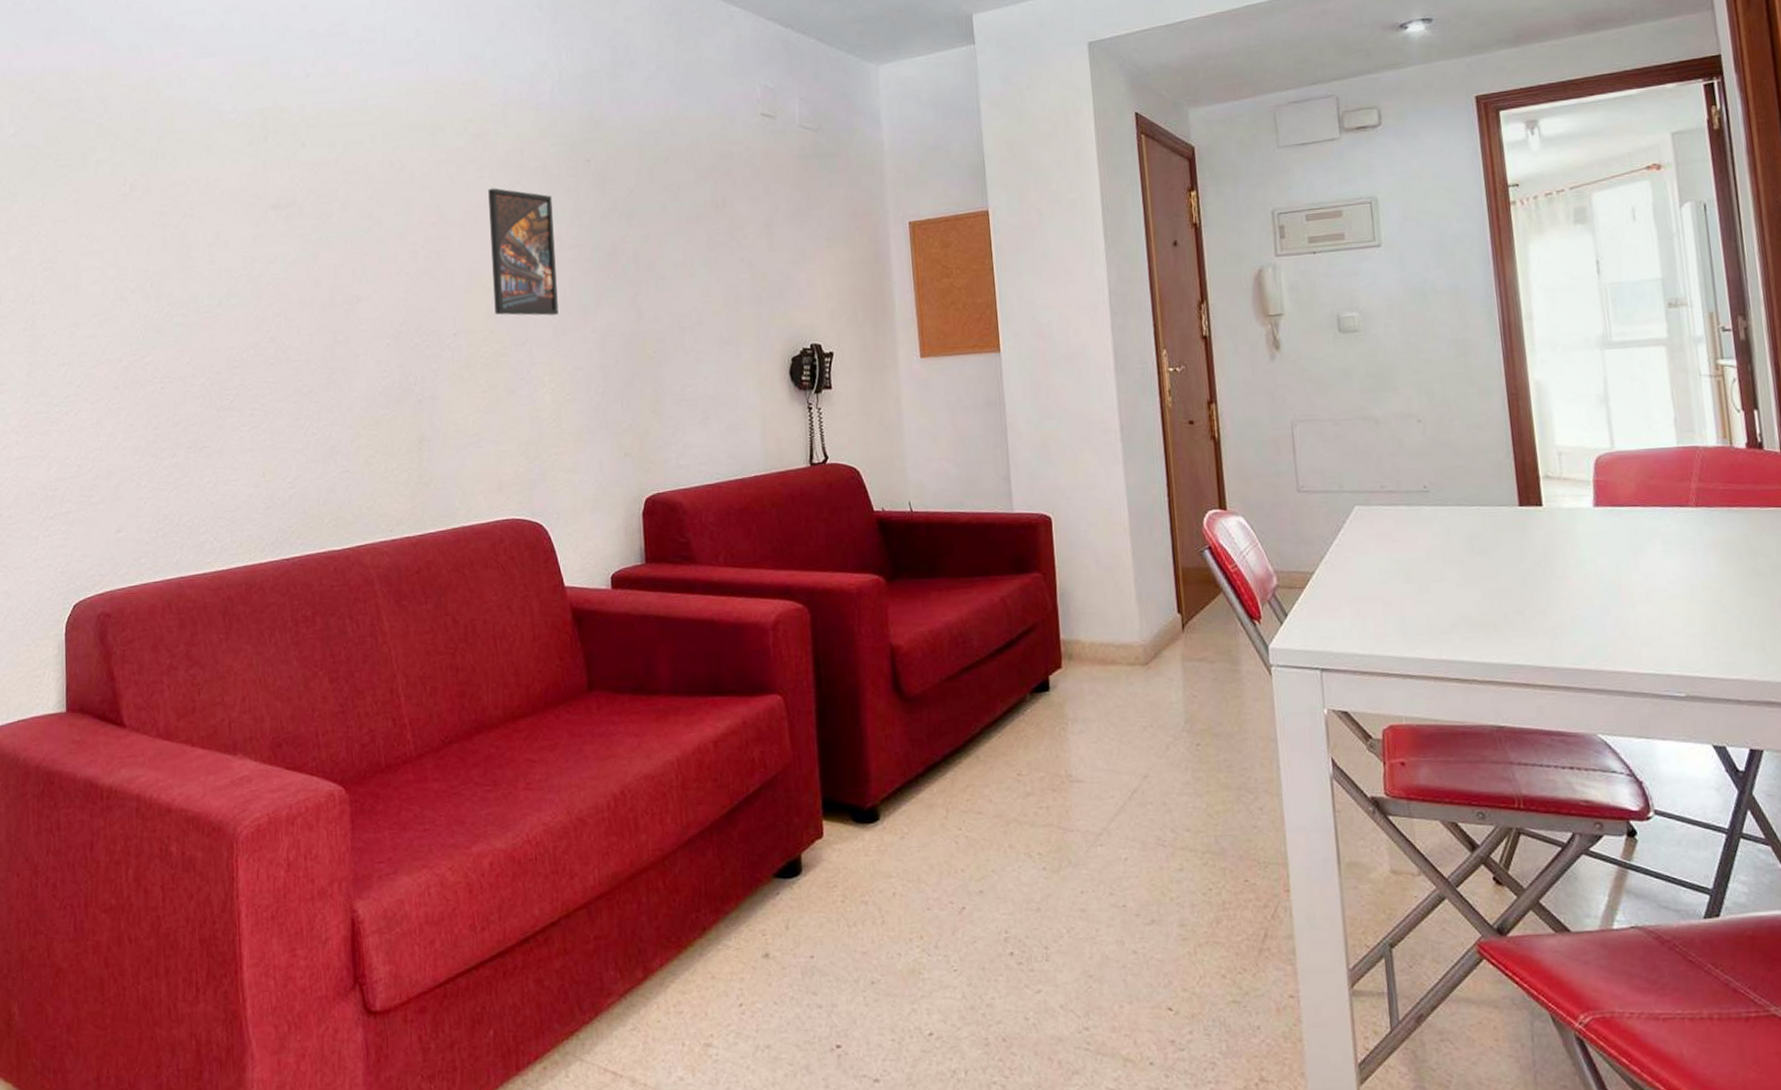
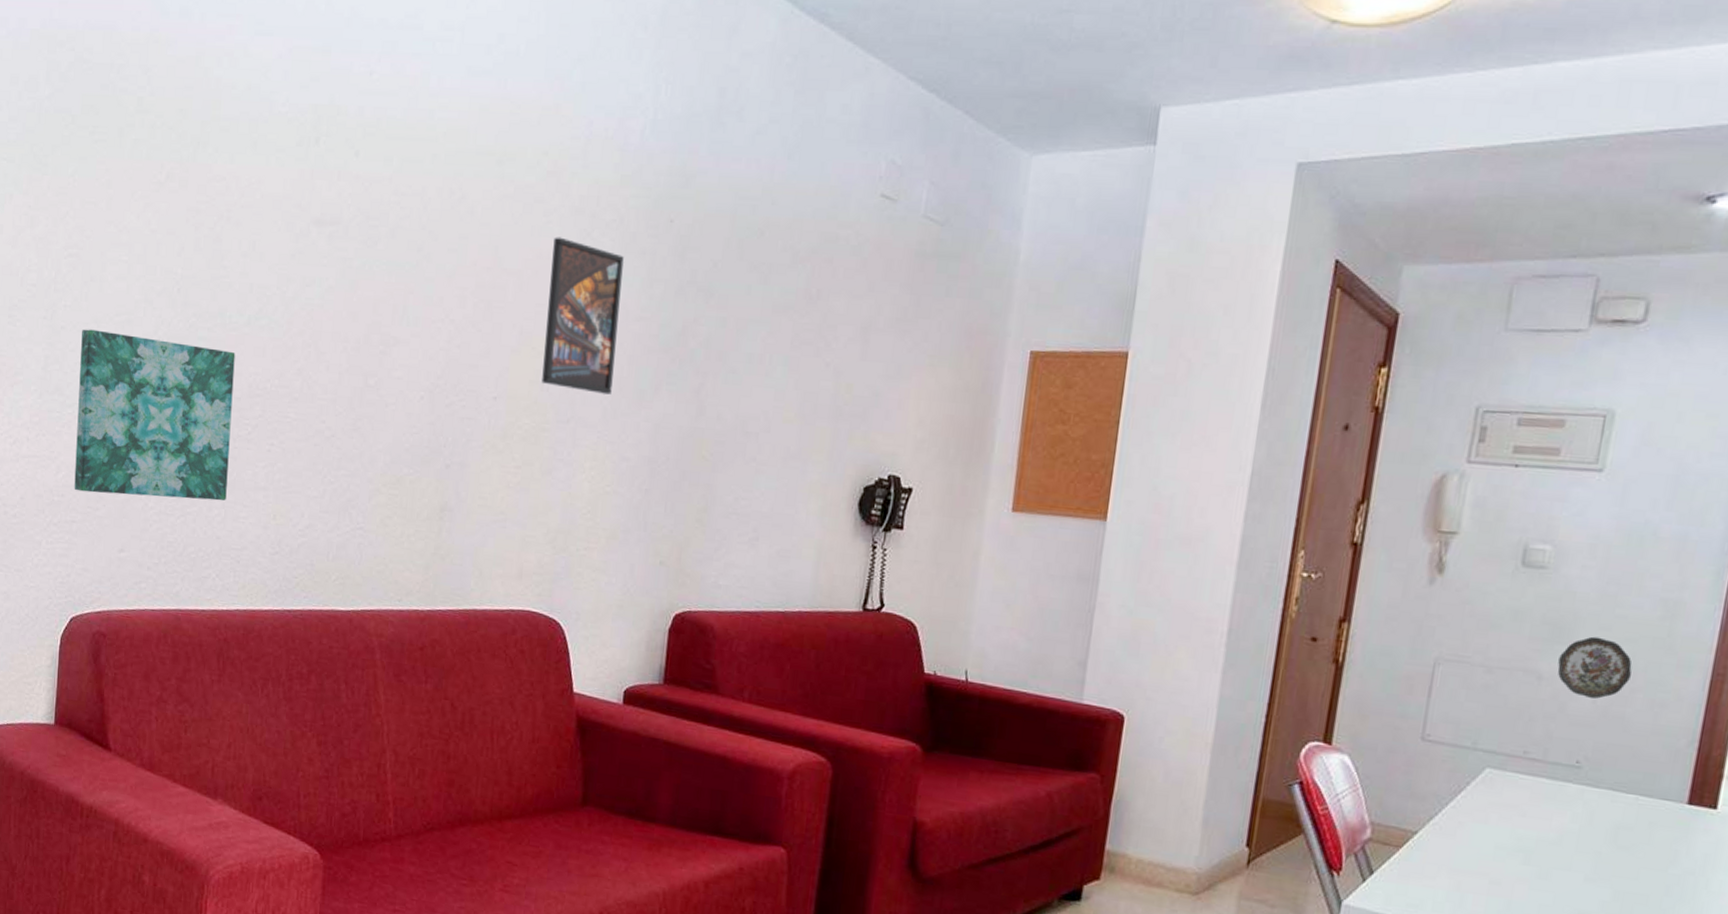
wall art: none [62,331,216,483] -> present [74,329,235,501]
decorative plate: none [1387,380,1447,432] -> present [1557,636,1632,699]

